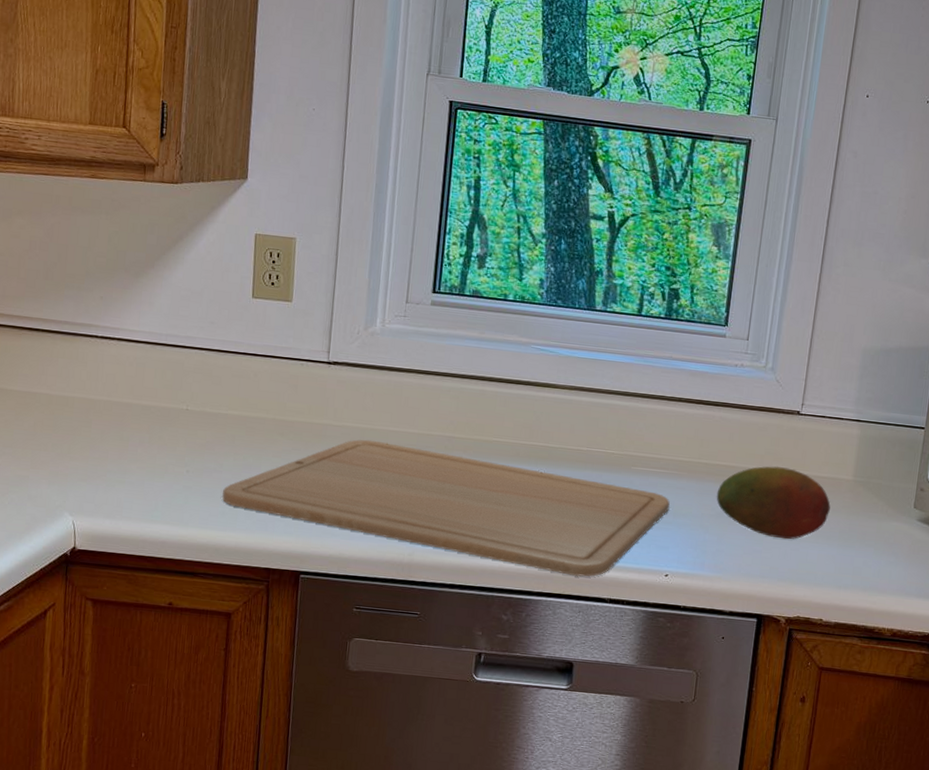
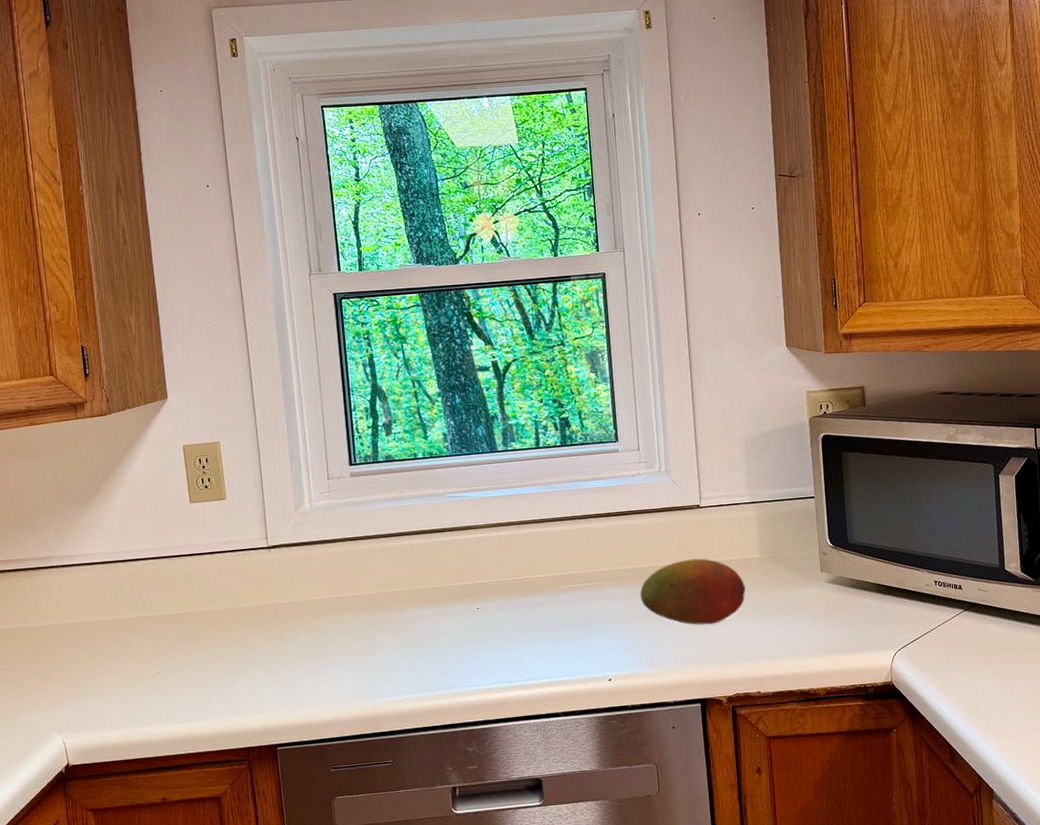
chopping board: present [222,439,670,577] -> none [194,605,600,698]

